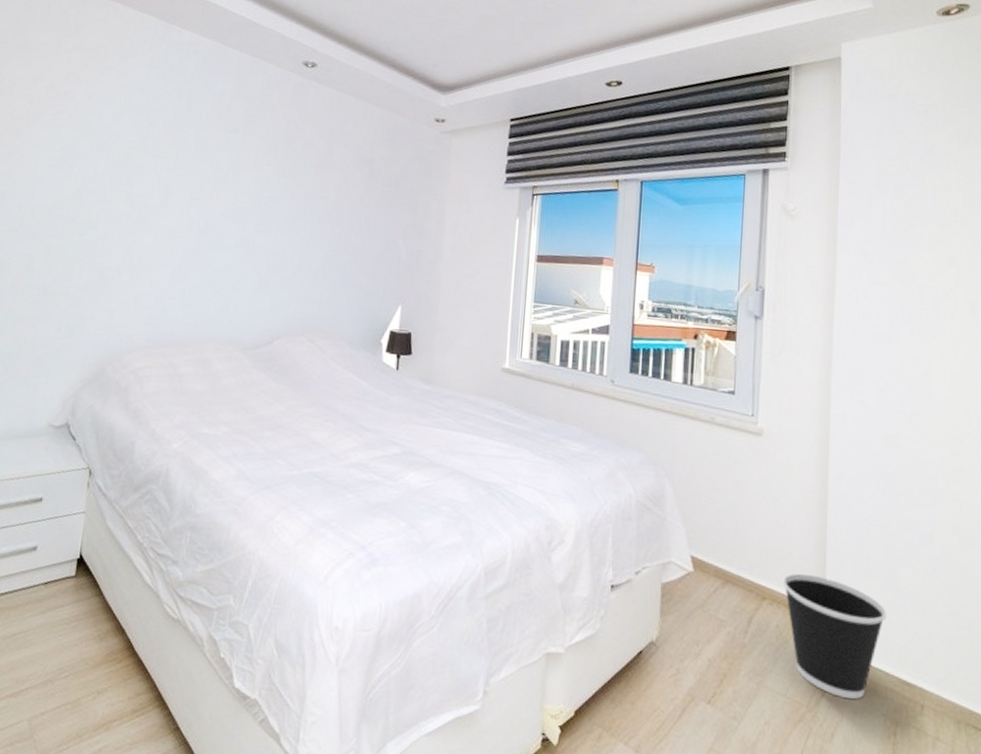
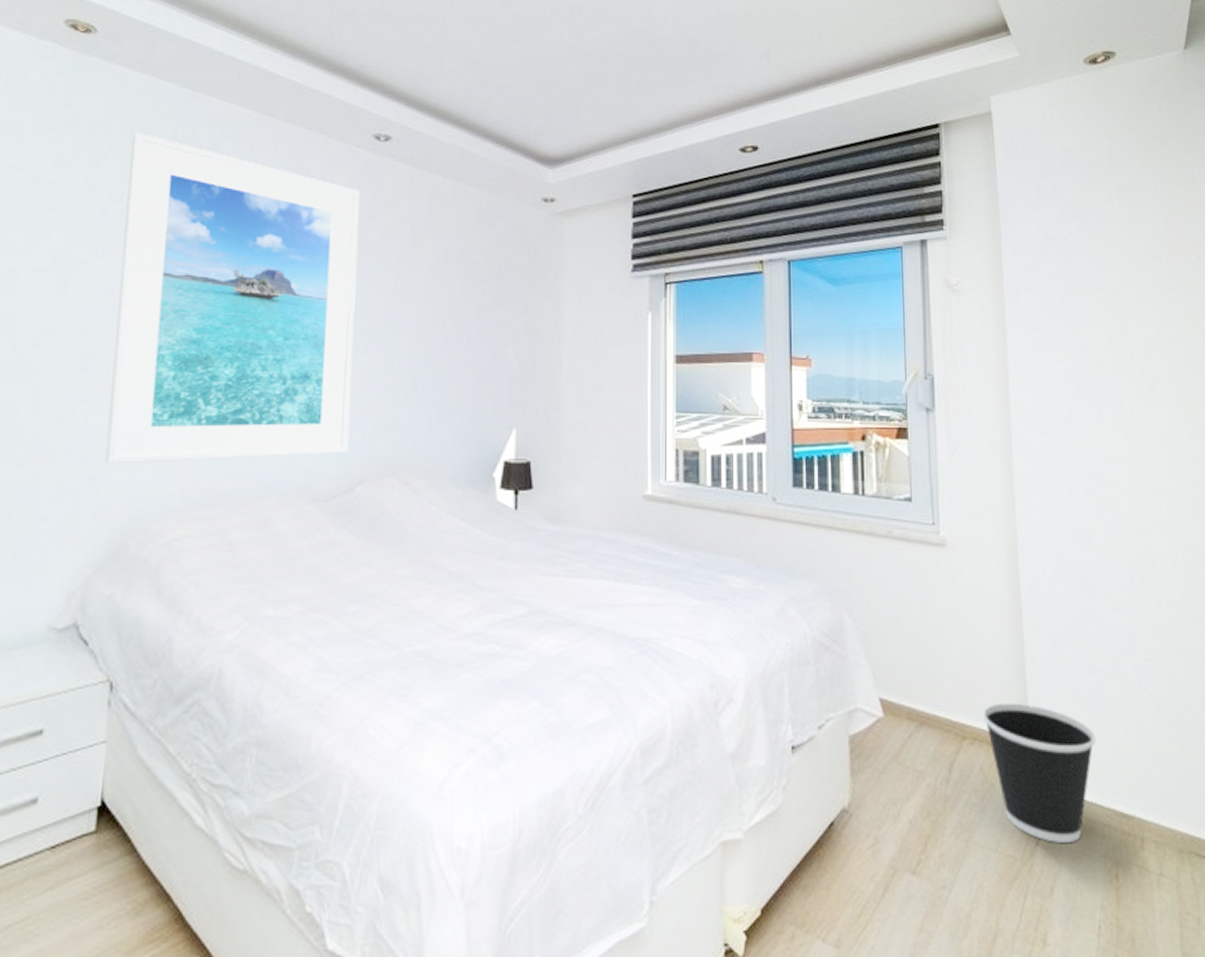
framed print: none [92,54,290,314] -> present [105,131,360,464]

